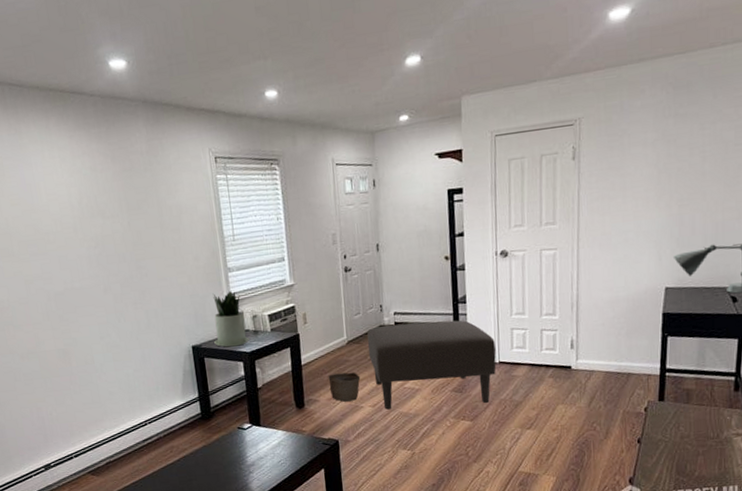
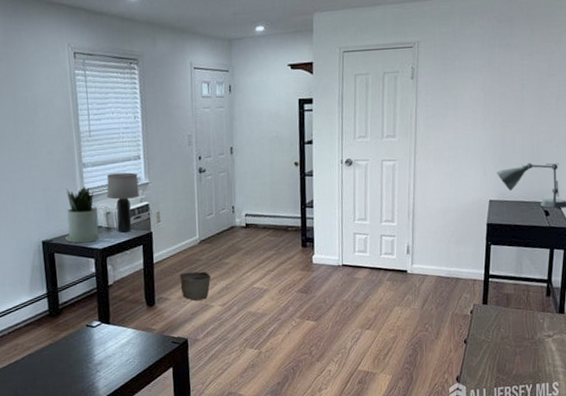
table lamp: none [252,274,285,336] -> present [106,172,140,233]
ottoman: present [367,320,497,410] -> none [219,223,340,309]

